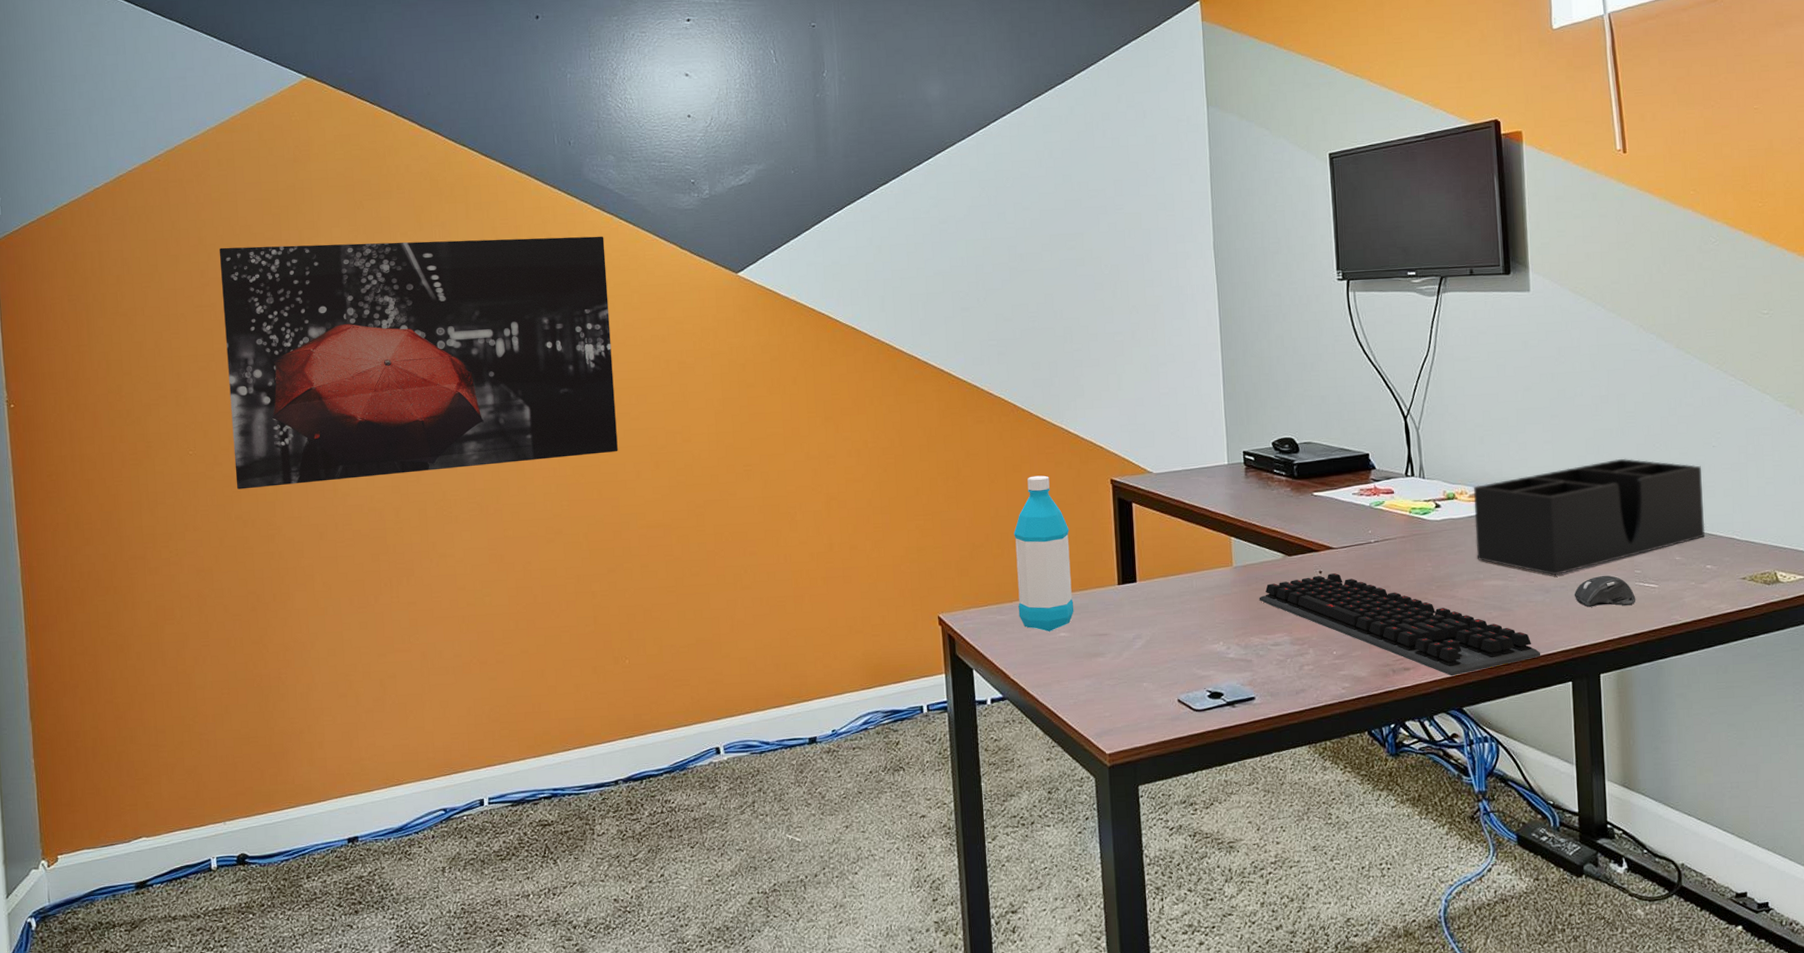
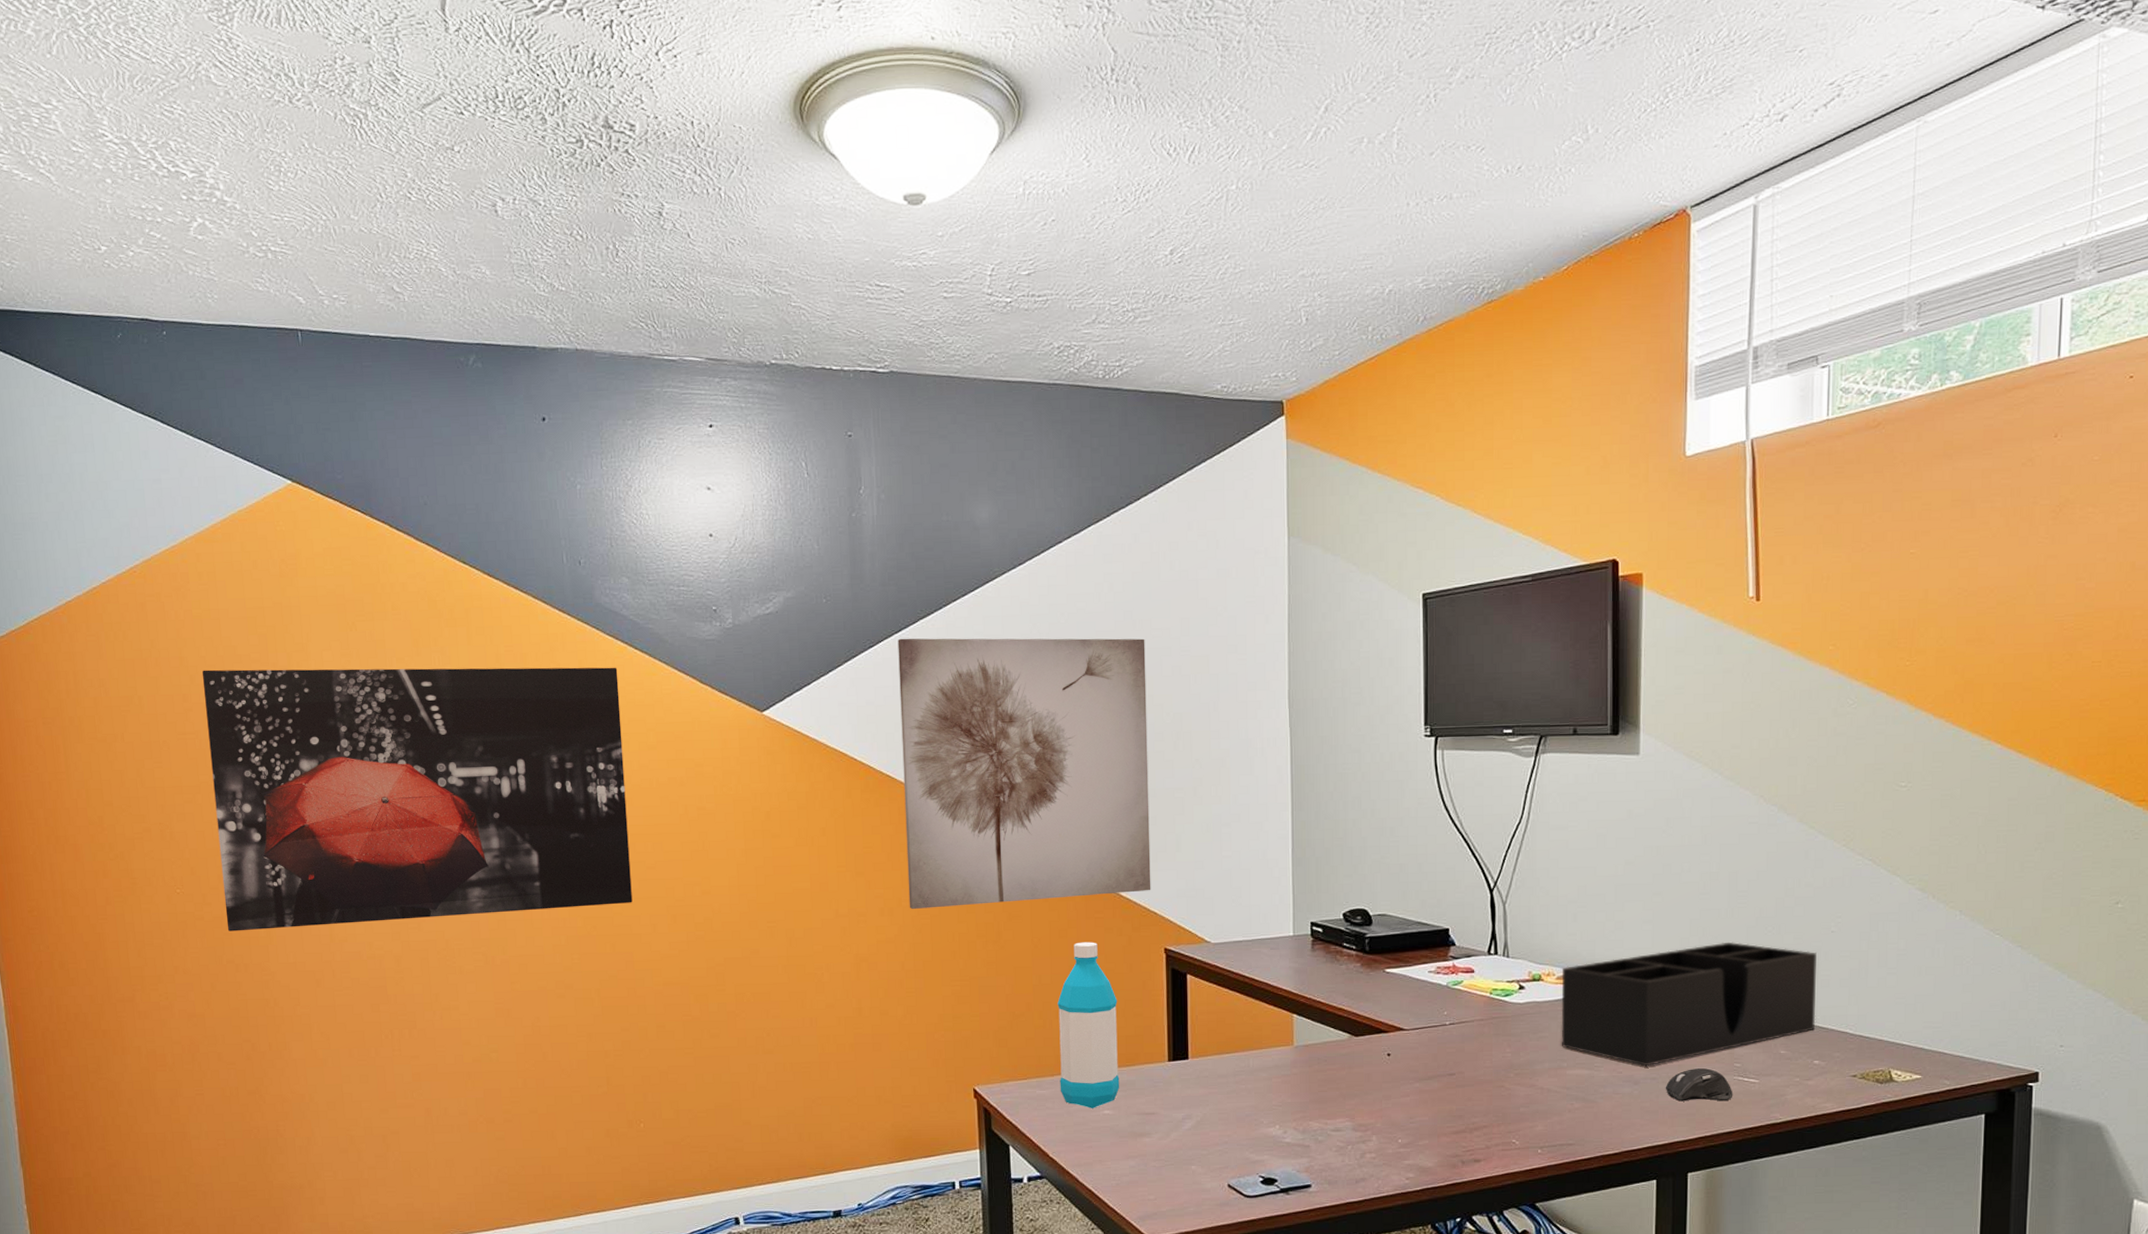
wall art: none [859,199,1097,451] -> present [897,638,1151,910]
computer keyboard: present [1259,573,1541,676] -> none [1320,1056,1625,1170]

